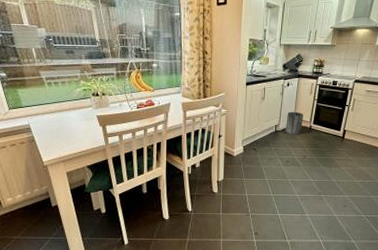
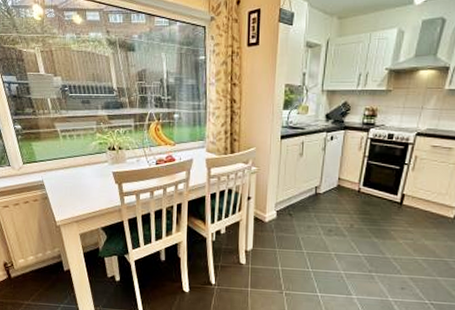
trash can: present [286,111,303,135] -> none [328,170,350,199]

